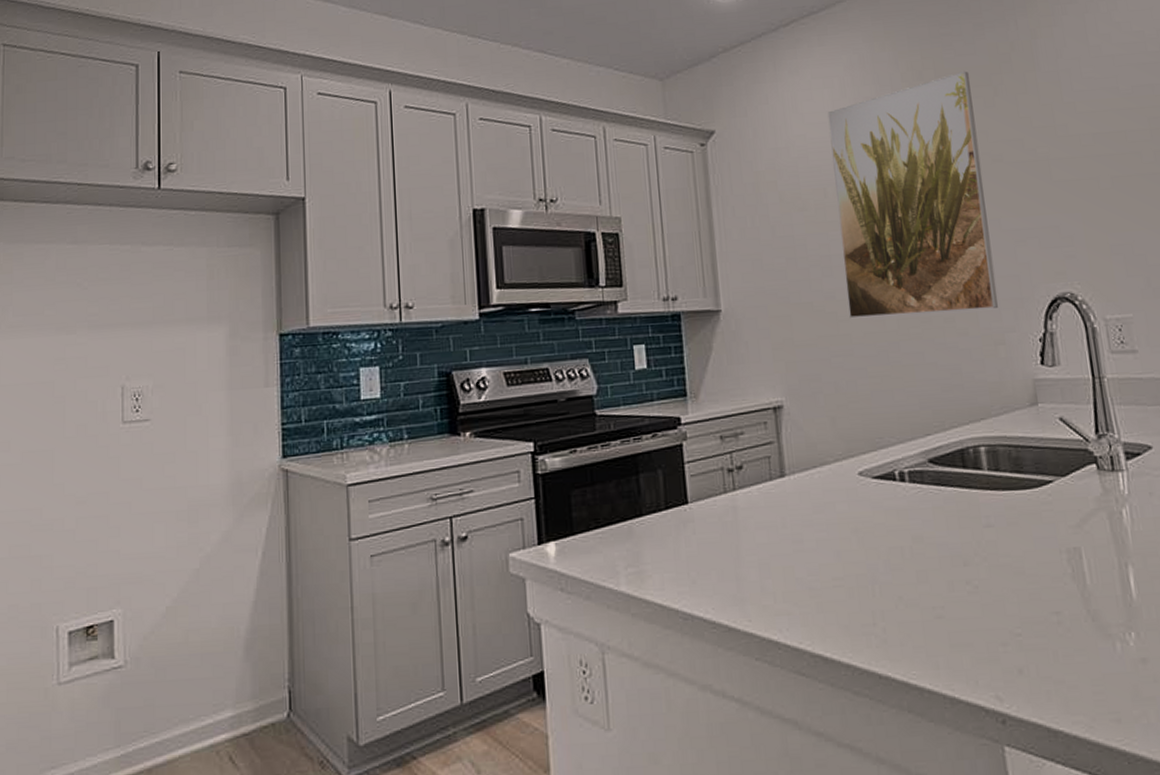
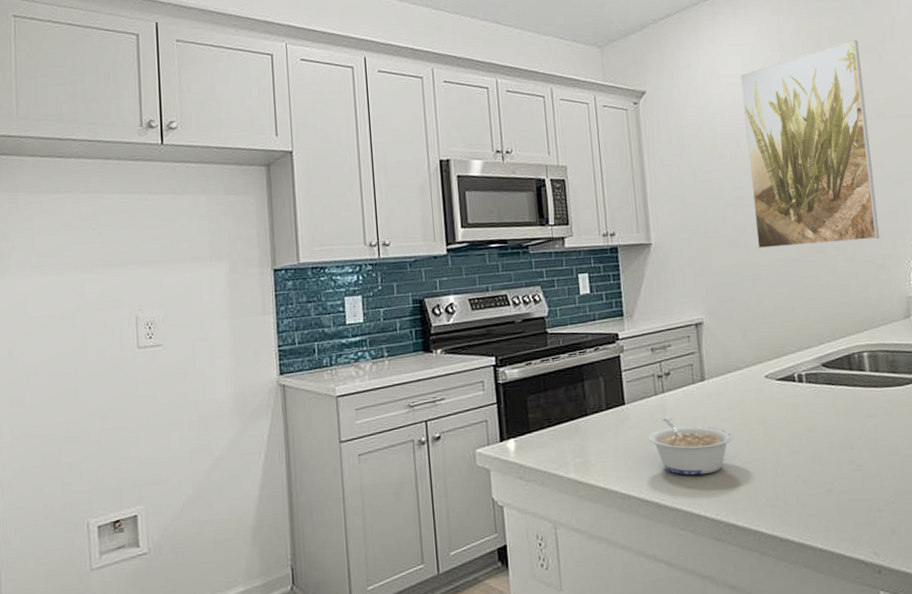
legume: none [716,520,821,593] -> present [648,417,734,475]

